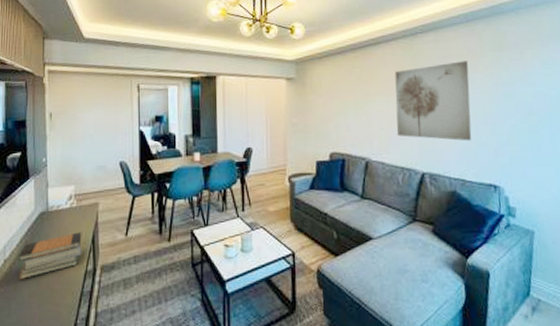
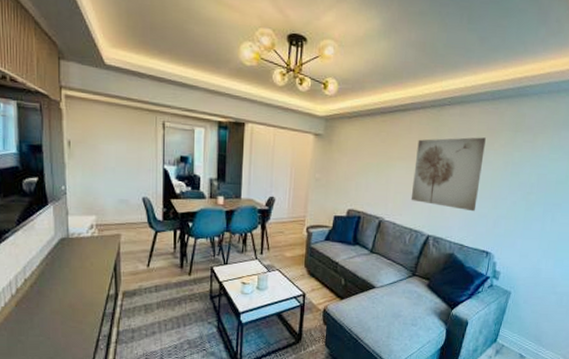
book stack: present [18,232,82,279] -> none [38,259,104,298]

